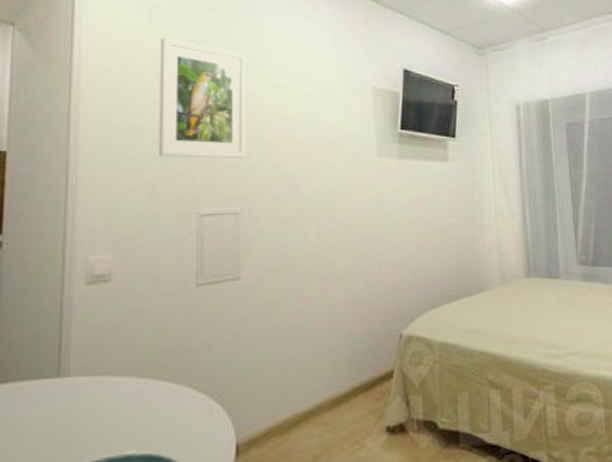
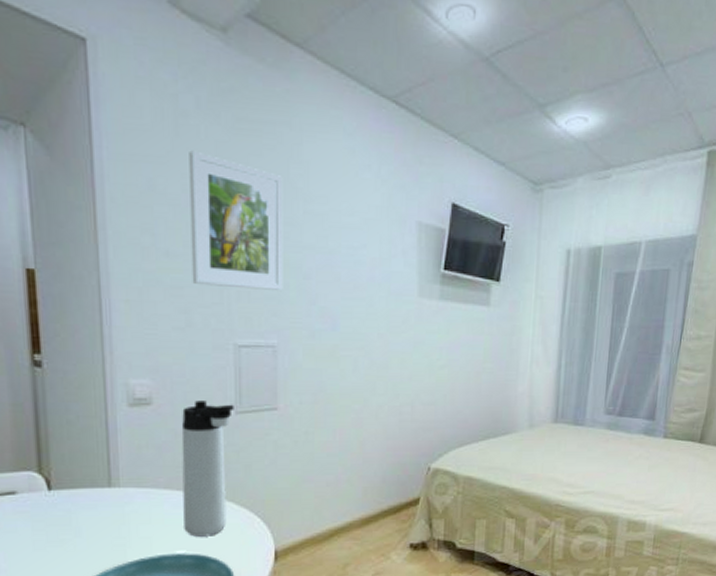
thermos bottle: none [136,274,195,432] -> present [181,400,234,537]

